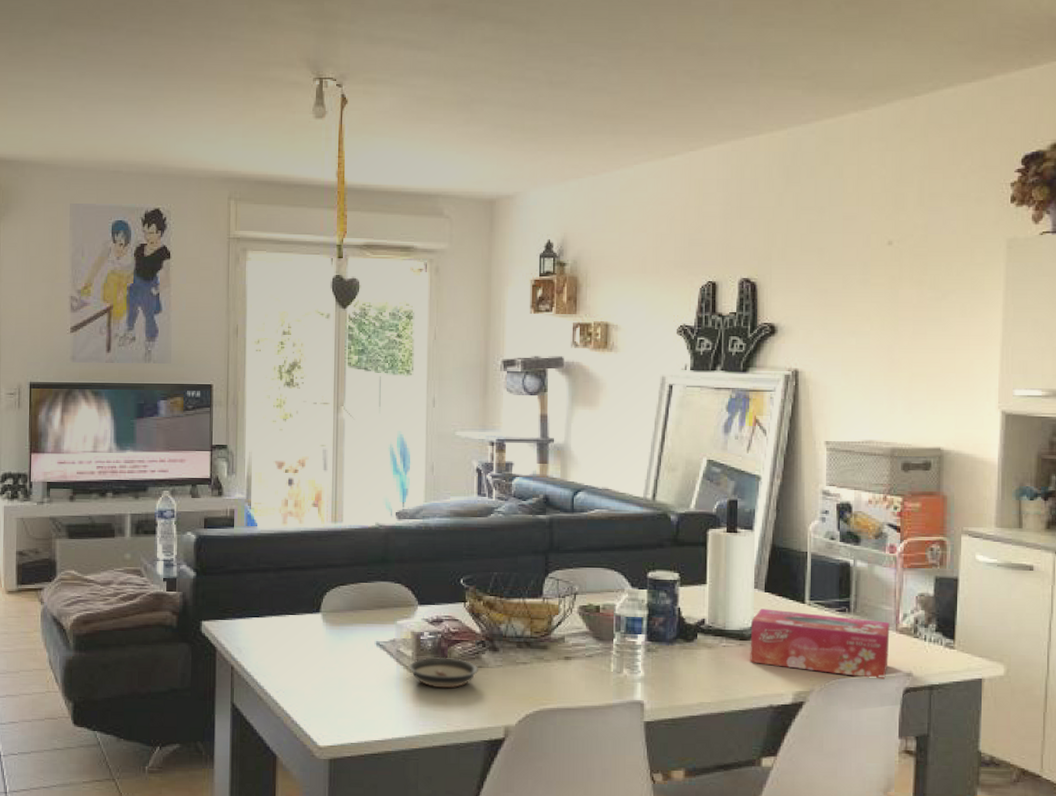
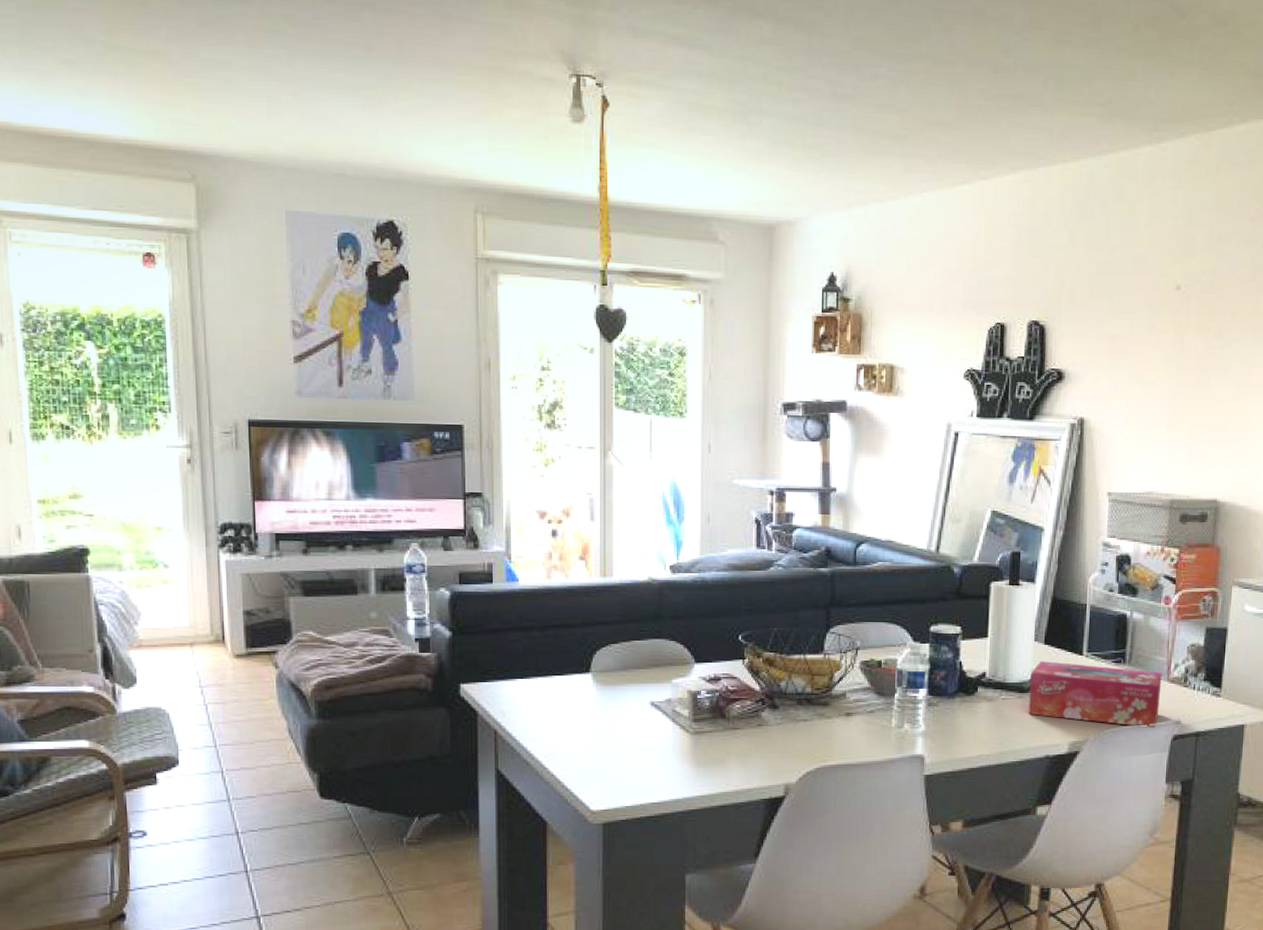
saucer: present [409,656,478,689] -> none [685,715,758,748]

